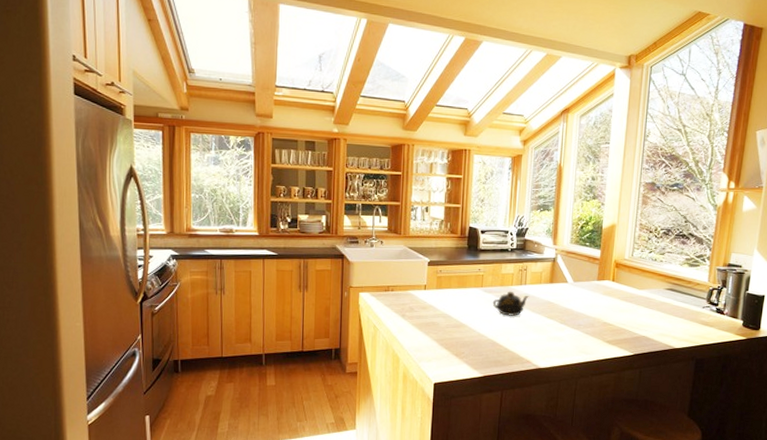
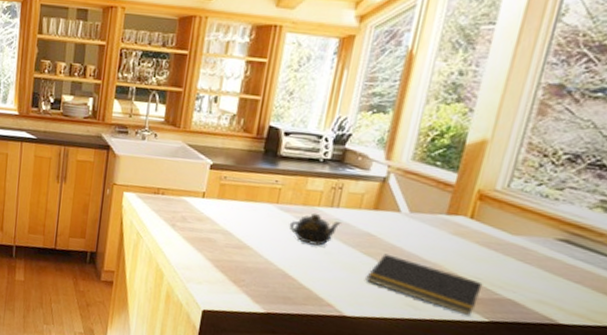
notepad: none [551,315,626,353] -> present [366,253,483,317]

